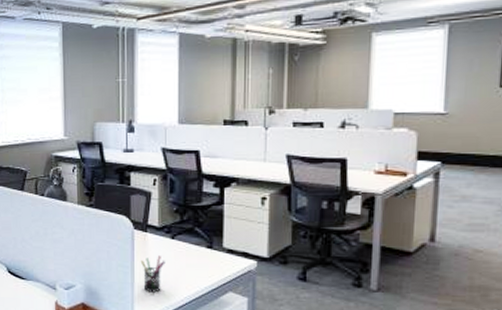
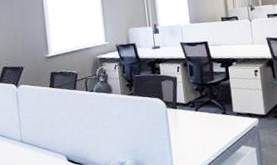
pen holder: present [140,255,165,293] -> none [174,126,194,157]

